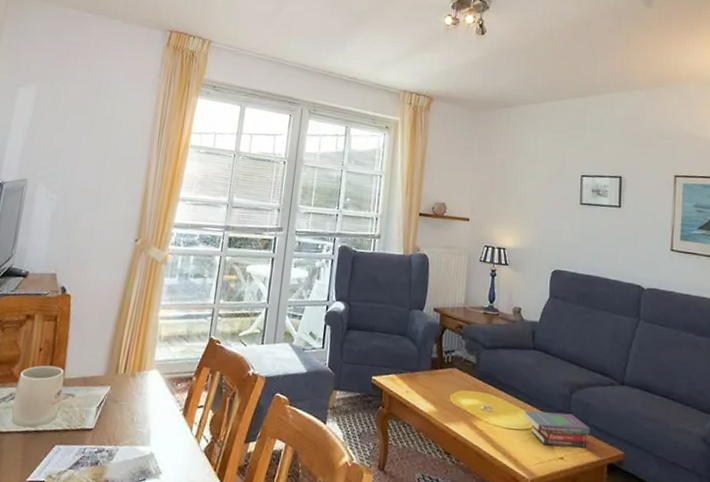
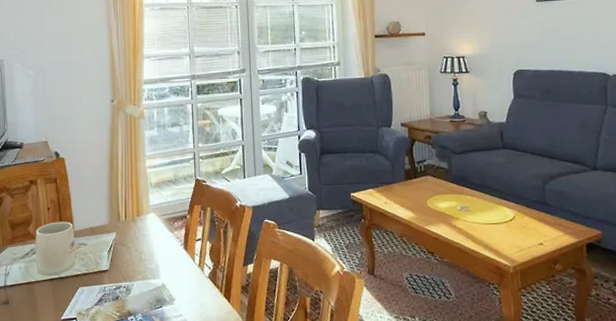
books: present [523,410,590,448] -> none [499,203,567,234]

